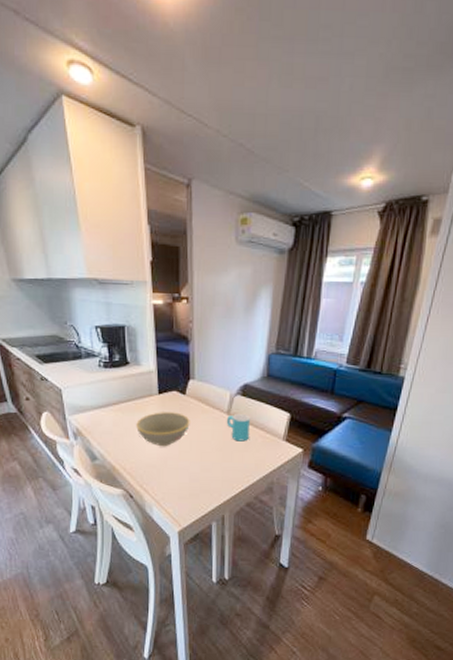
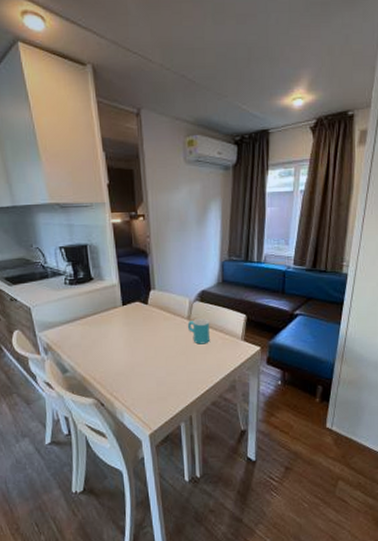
bowl: present [136,412,190,447] -> none [103,321,154,355]

